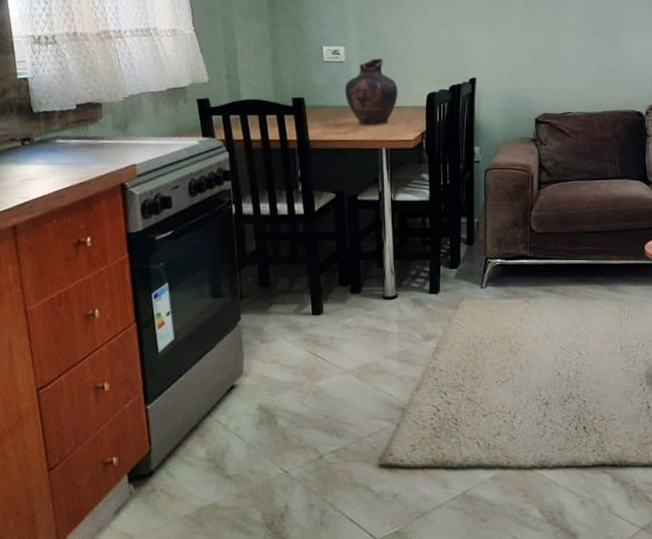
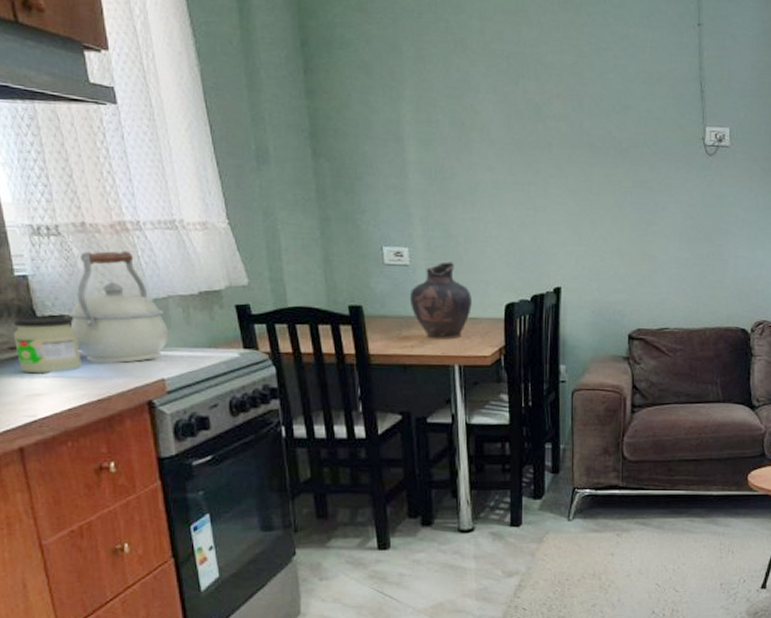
jar: none [13,112,69,160] -> present [13,317,83,373]
kettle: none [59,55,142,152] -> present [68,250,170,363]

